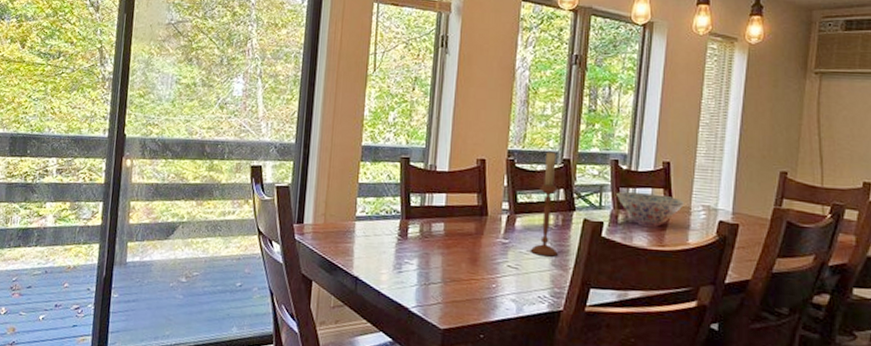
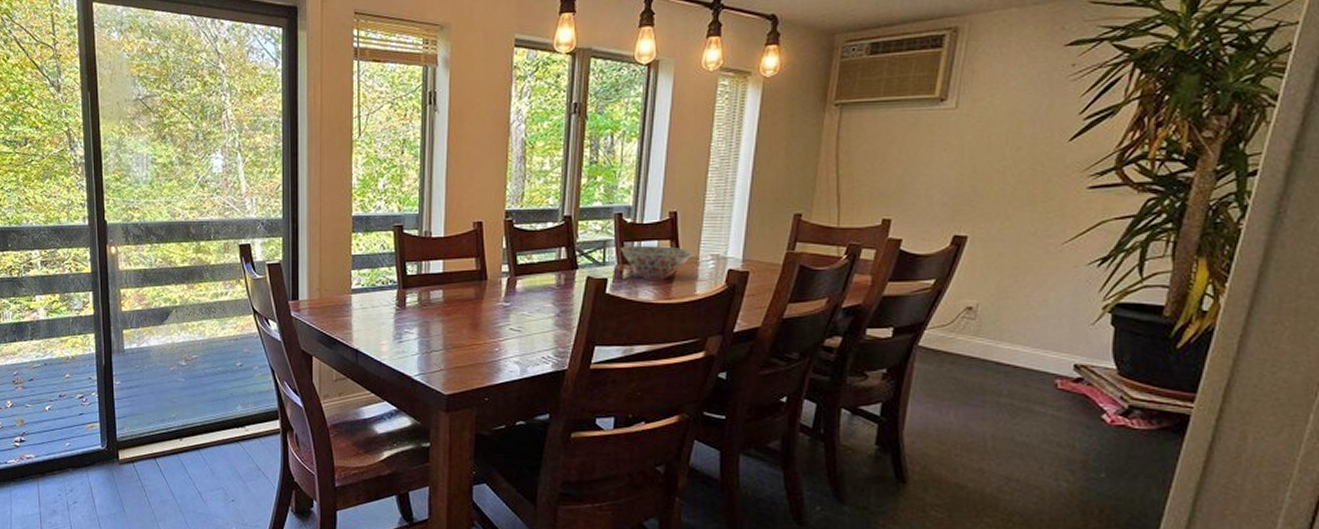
candlestick: present [530,149,560,257] -> none [532,206,561,317]

